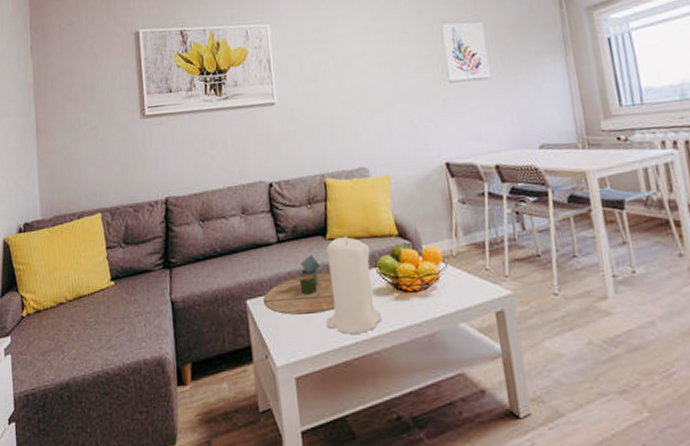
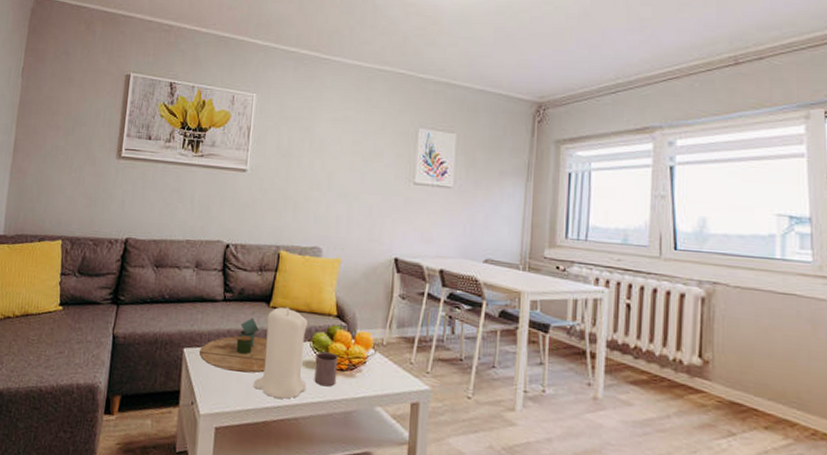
mug: none [385,275,413,312] -> present [314,351,338,387]

